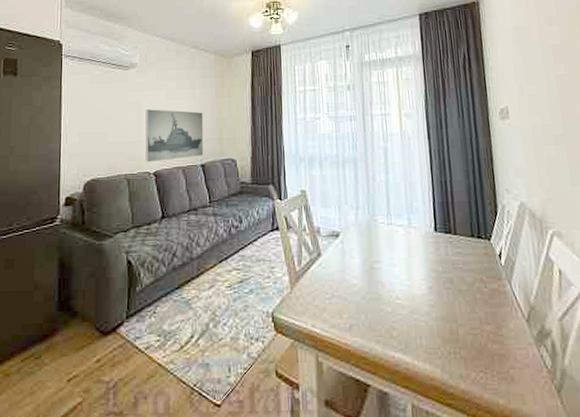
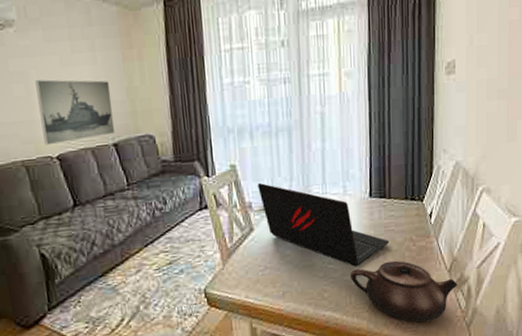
laptop: none [325,210,459,305] -> present [257,183,390,267]
teapot: none [419,302,540,379] -> present [349,260,458,322]

